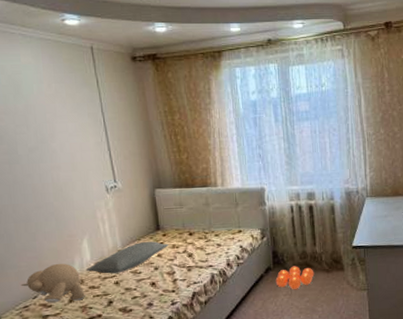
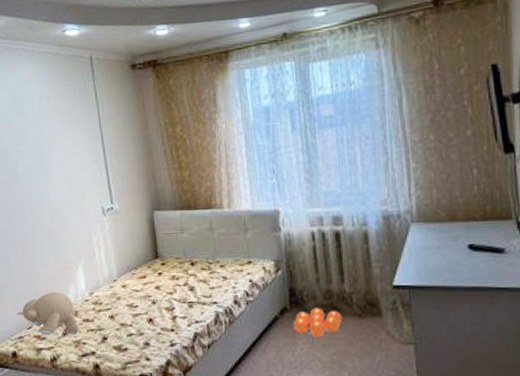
pillow: present [86,241,169,274] -> none [80,270,168,306]

